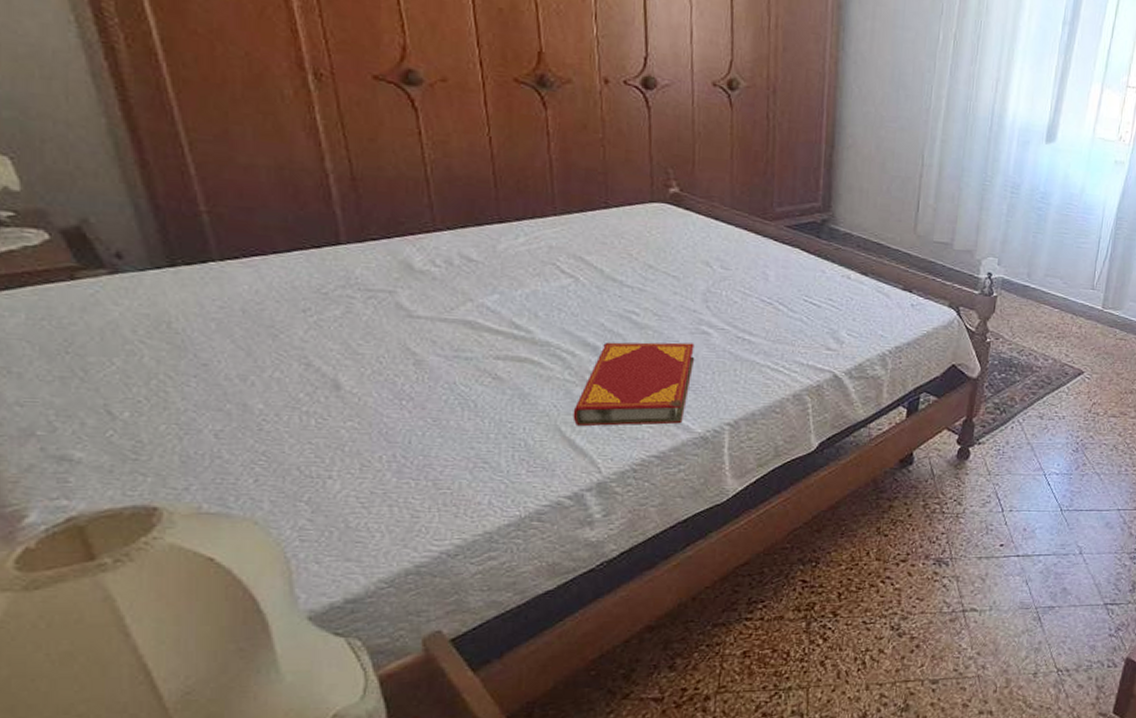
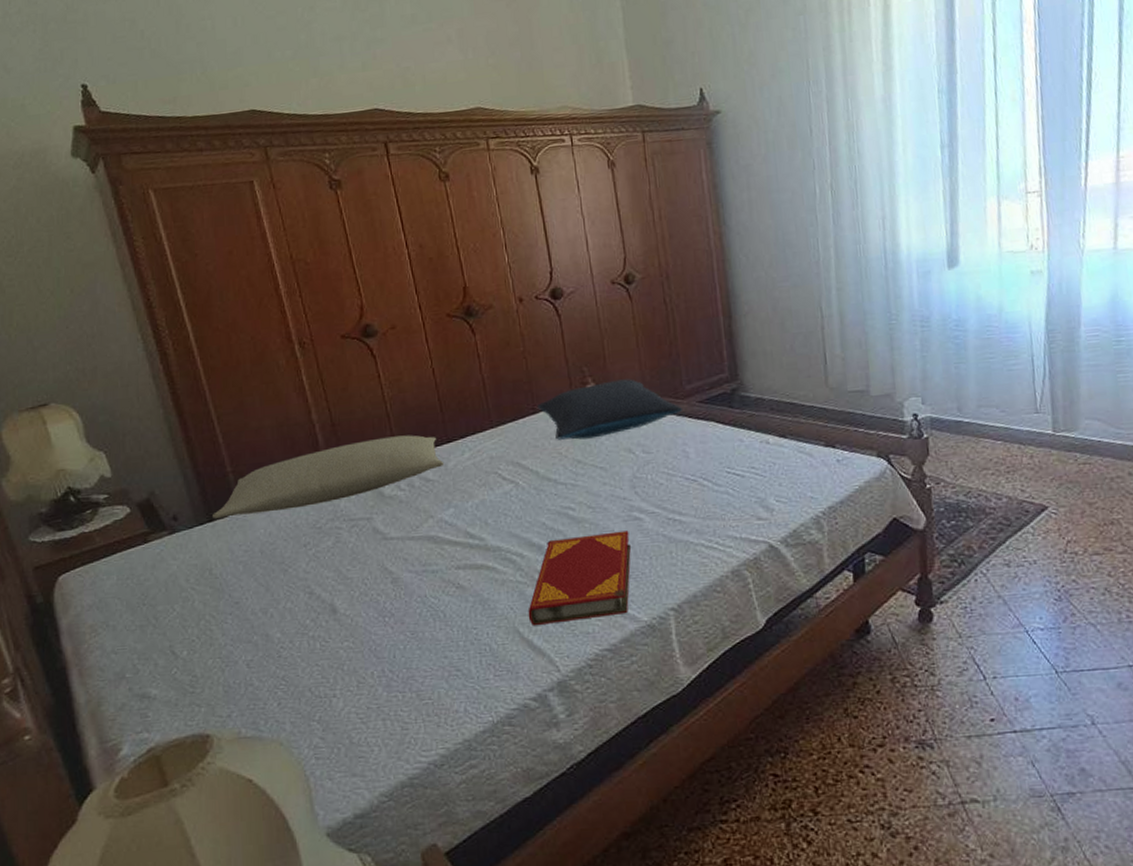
pillow: none [176,203,493,268] -> present [213,435,445,518]
pillow: none [610,188,768,245] -> present [536,379,682,440]

